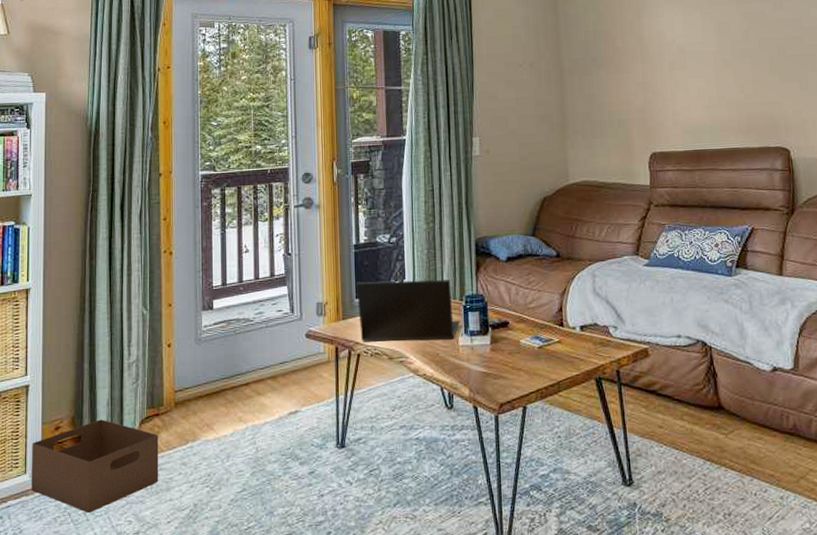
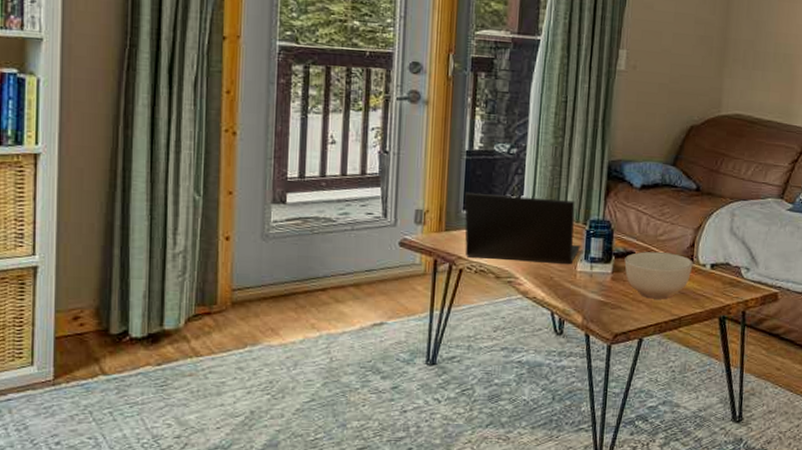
storage basket: present [31,419,159,513] -> none [40,312,210,413]
bowl: none [500,318,564,366] -> present [624,251,693,299]

